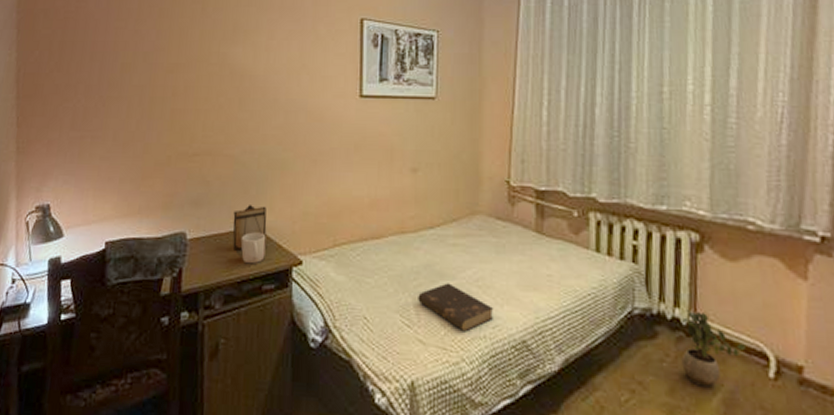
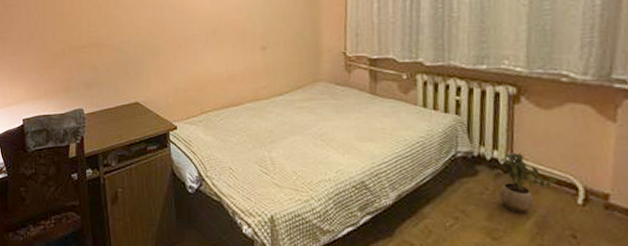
photo frame: present [232,205,267,252] -> none [119,84,148,122]
mug: present [240,232,266,264] -> none [126,106,147,131]
book: present [418,283,494,332] -> none [272,138,337,177]

